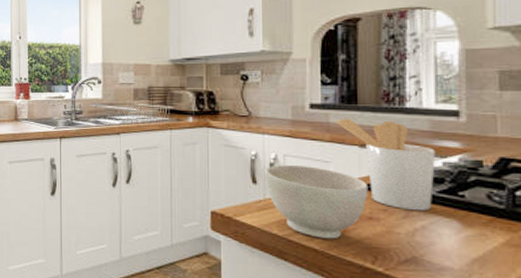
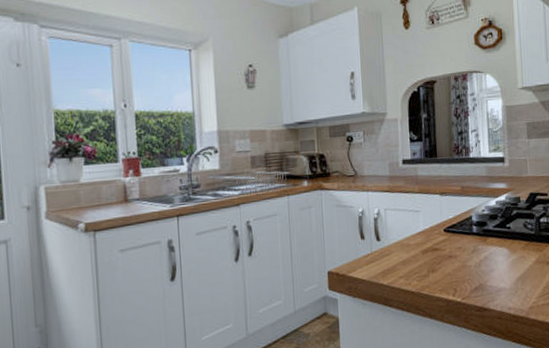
bowl: present [265,165,368,239] -> none [371,217,448,281]
utensil holder: present [334,118,435,211] -> none [421,170,491,245]

